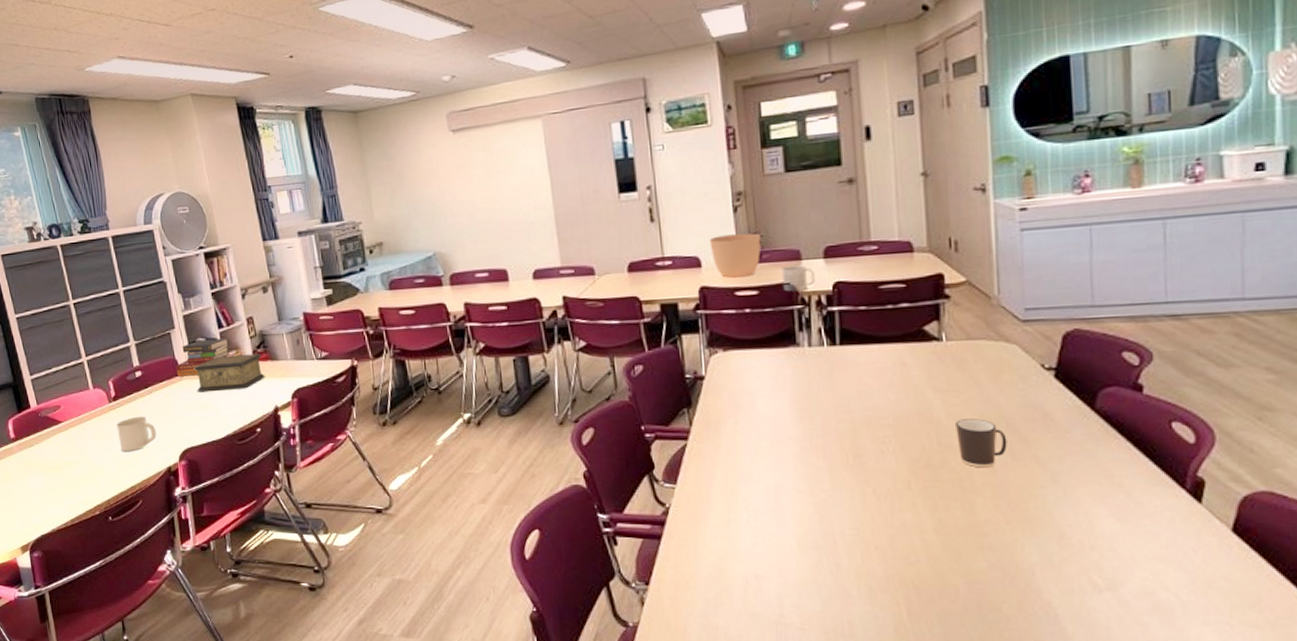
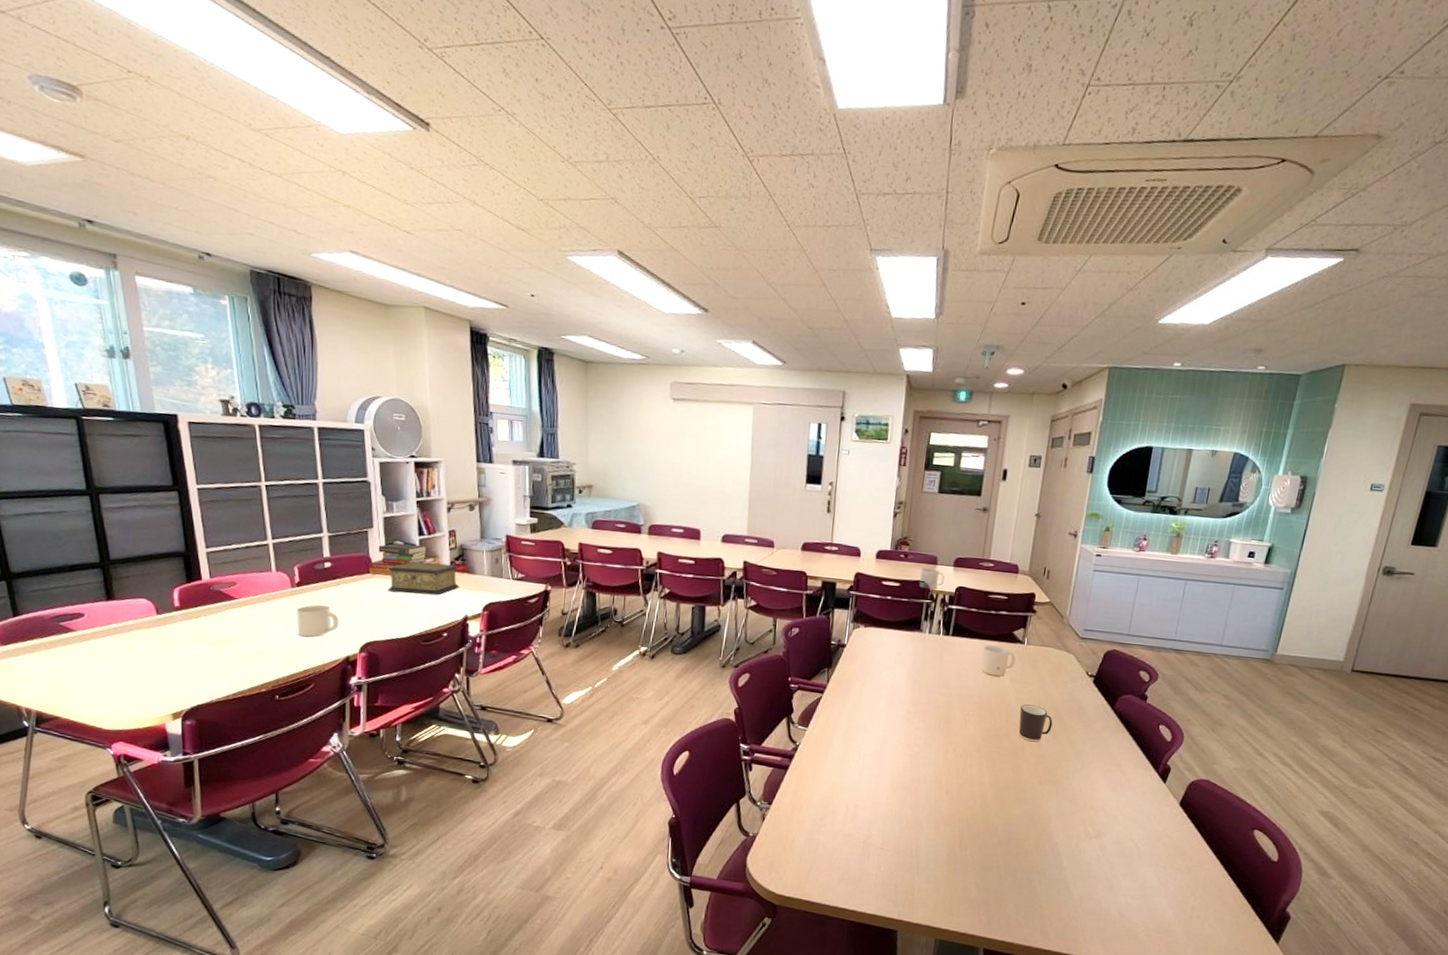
flower pot: present [709,233,761,278] -> none [870,534,910,571]
mug: none [886,348,935,388] -> present [981,645,1016,677]

